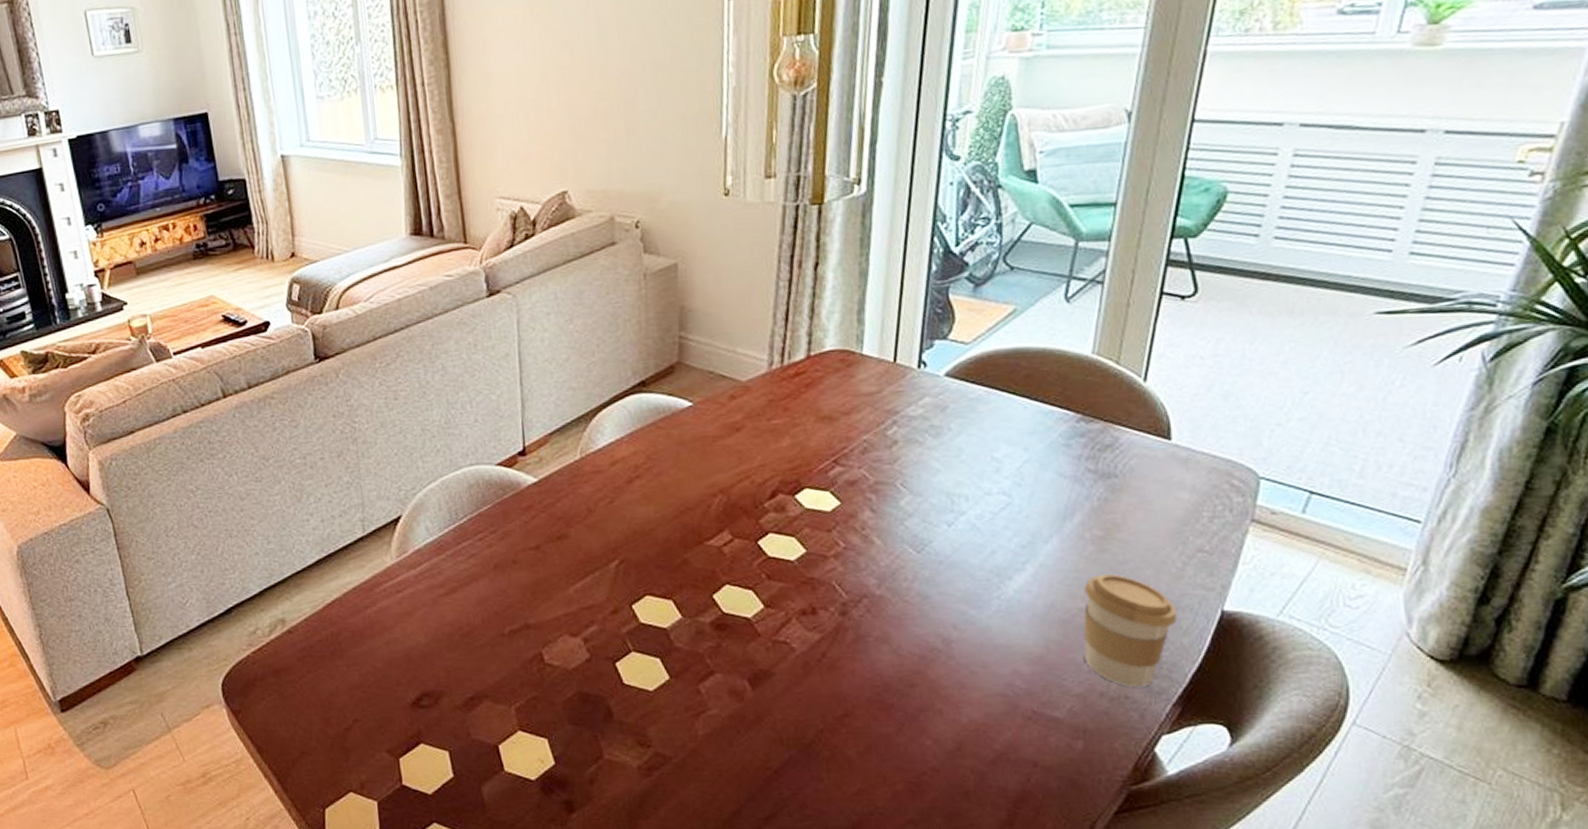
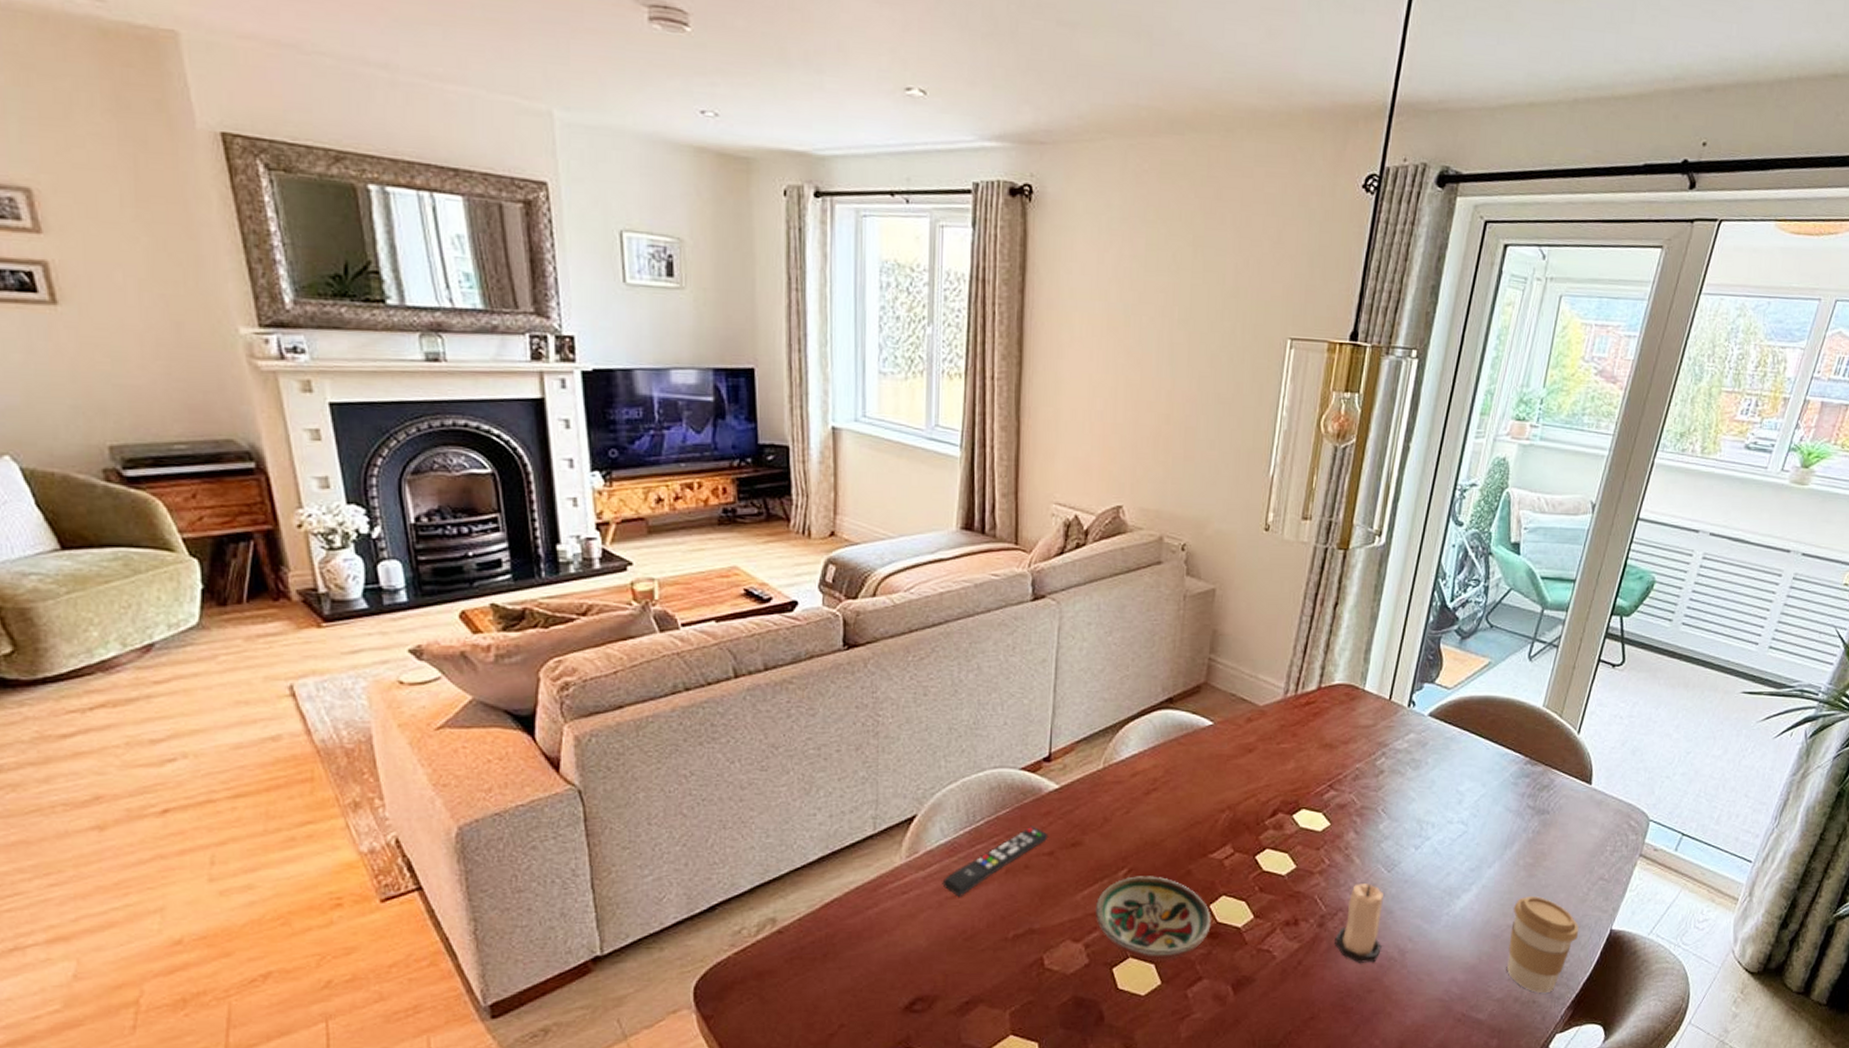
remote control: none [433,520,533,594] -> present [942,825,1049,897]
decorative bowl: none [589,566,717,656] -> present [1095,876,1211,962]
candle: none [862,566,920,654] -> present [1335,883,1384,963]

